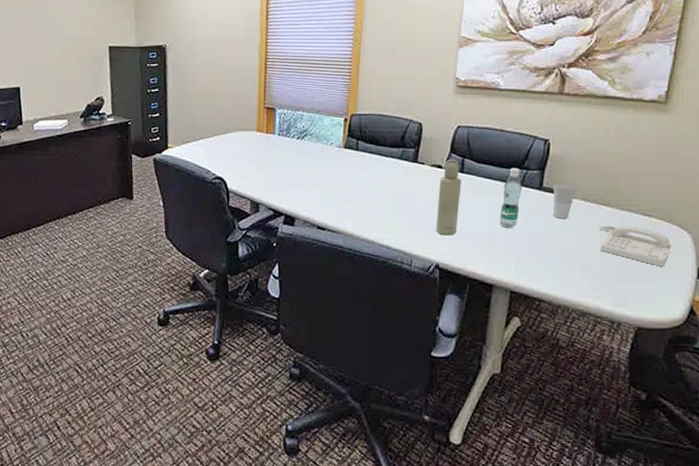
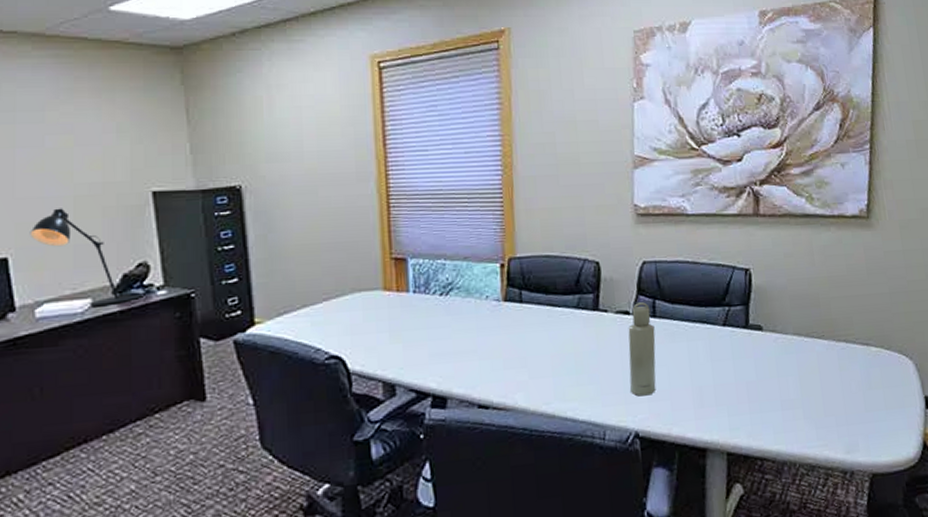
desk lamp: none [33,55,99,126] -> present [29,208,144,308]
bottle: present [499,167,522,229] -> none [704,305,727,379]
cup: present [553,183,578,218] -> none [760,318,788,359]
telephone: present [599,225,671,267] -> none [816,358,895,401]

